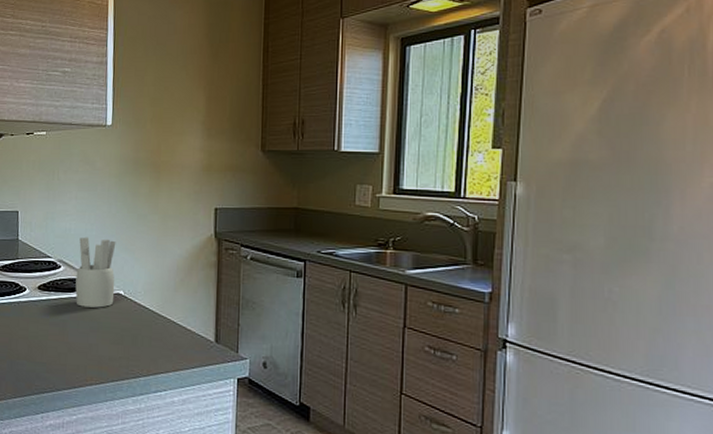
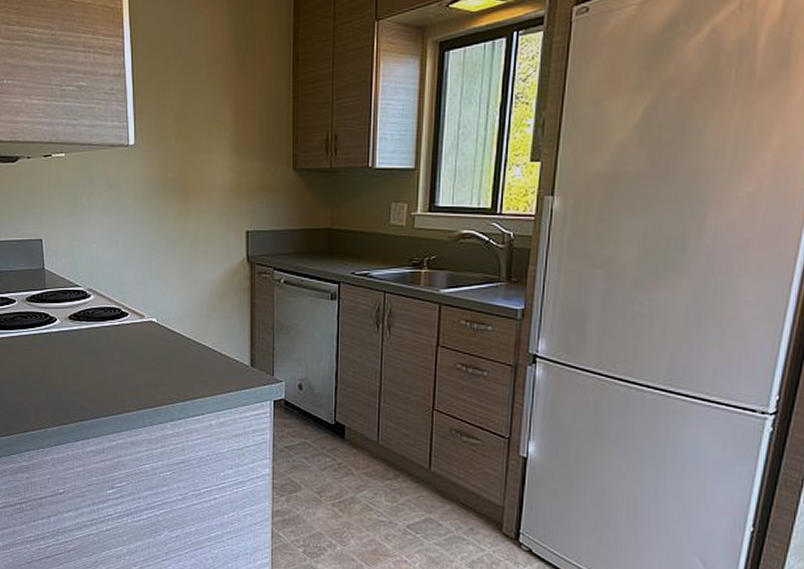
utensil holder: present [75,237,116,308] -> none [107,264,147,336]

